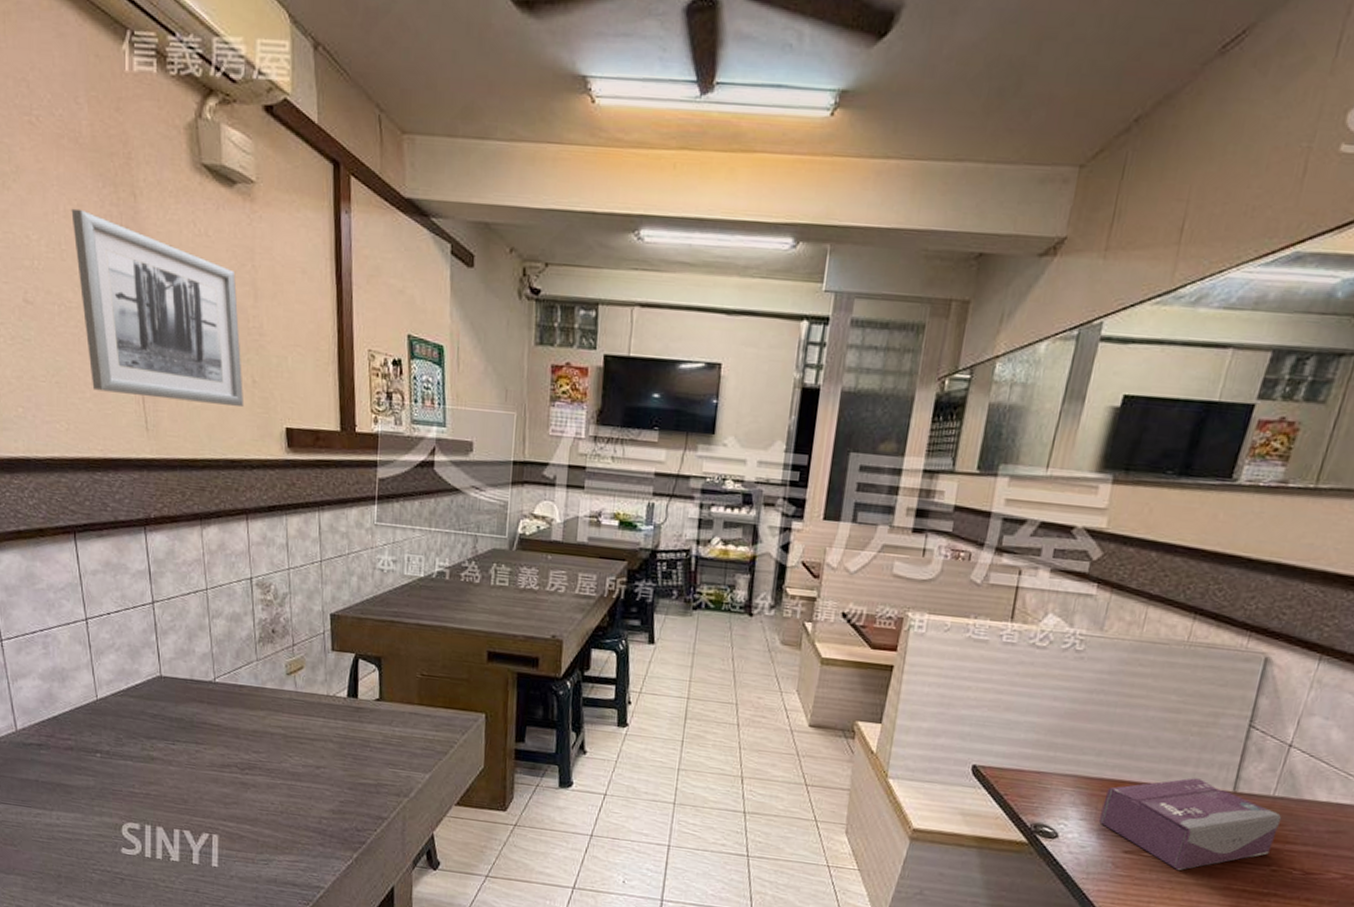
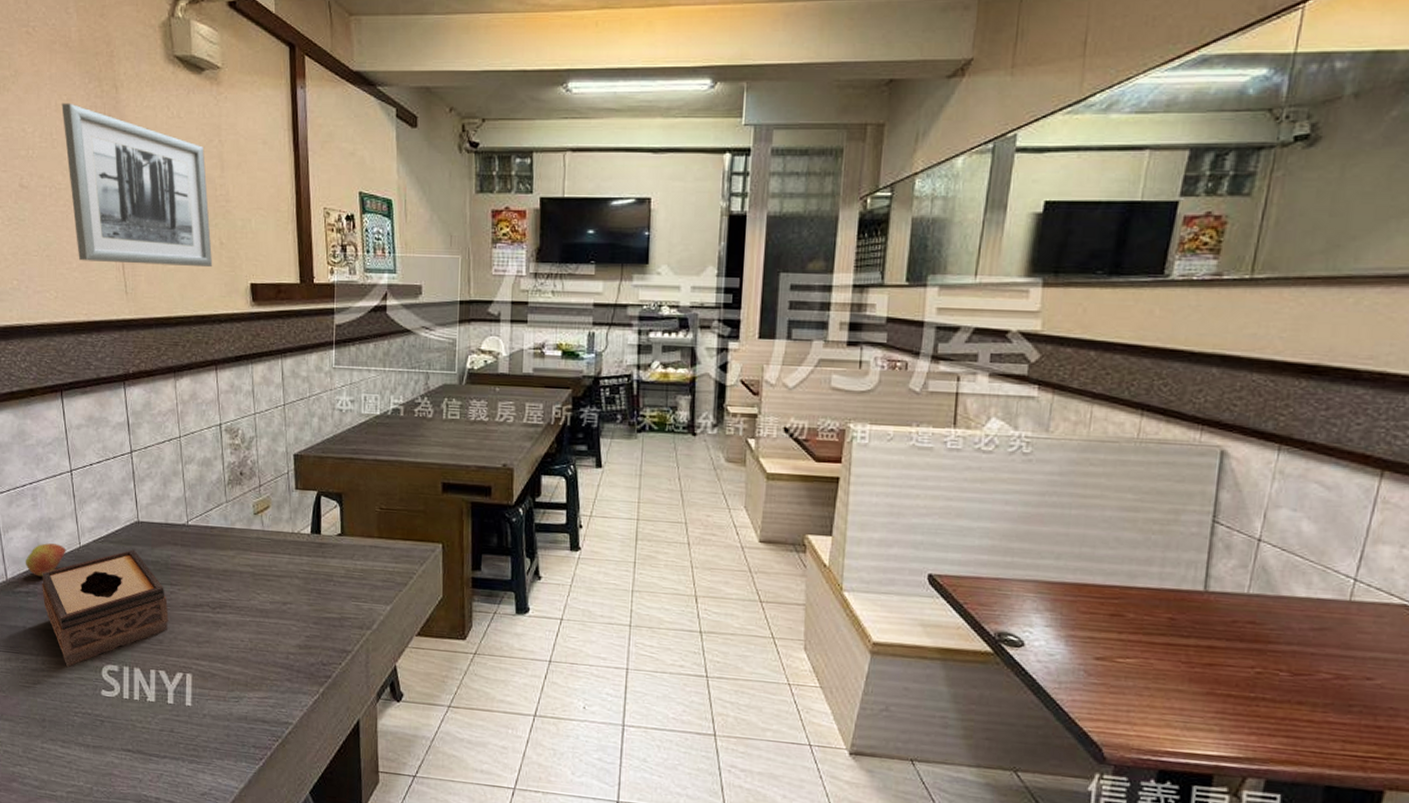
apple: none [36,694,82,730] -> present [25,543,67,577]
tissue box: none [54,705,194,823] -> present [41,549,169,667]
tissue box: present [1099,778,1282,870] -> none [1066,578,1260,676]

